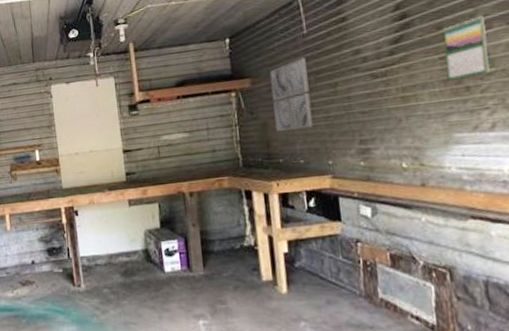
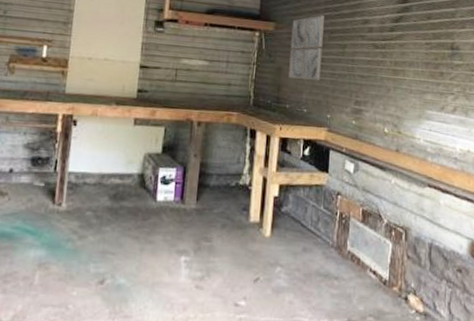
calendar: present [442,15,490,81] -> none [428,16,461,66]

